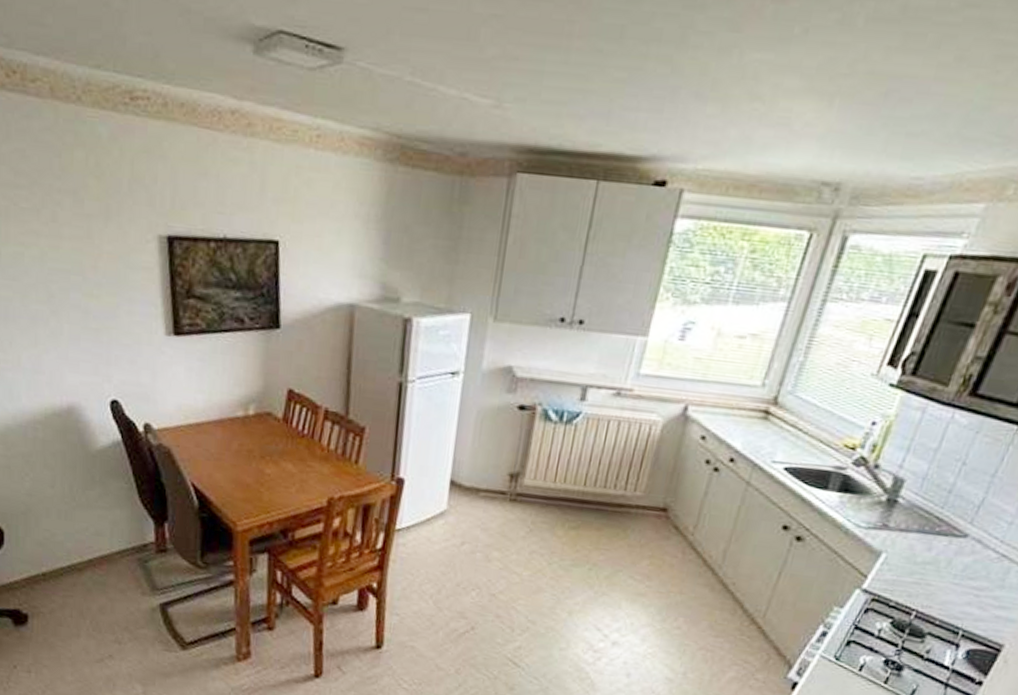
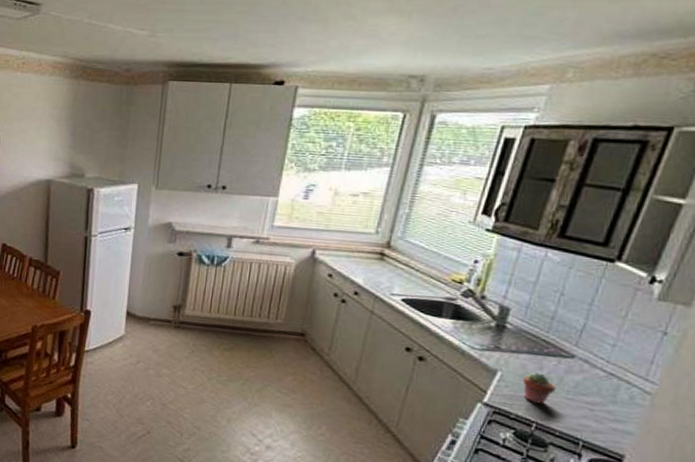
potted succulent: none [907,554,944,590] -> present [522,372,557,404]

